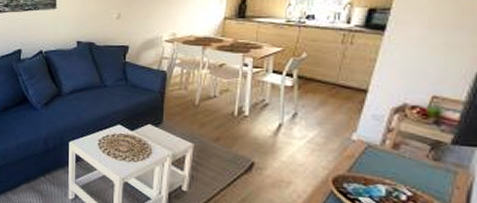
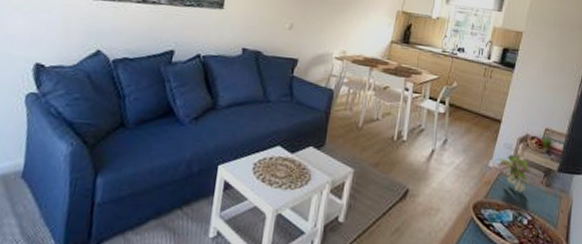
plant: none [361,117,409,167] -> present [496,146,530,192]

